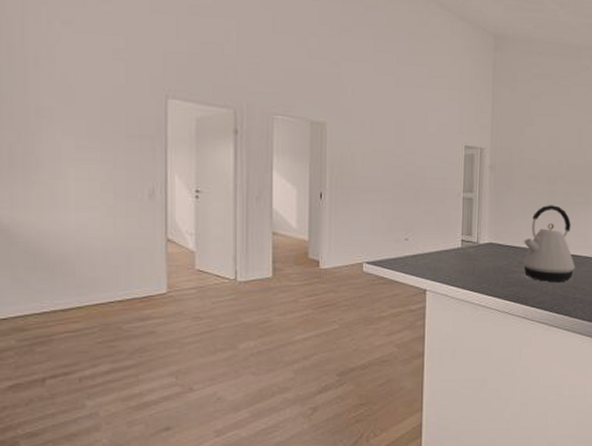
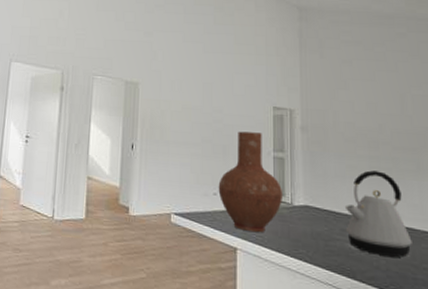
vase: none [410,173,471,273] -> present [218,131,284,233]

